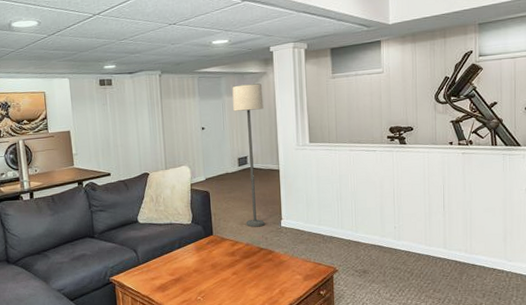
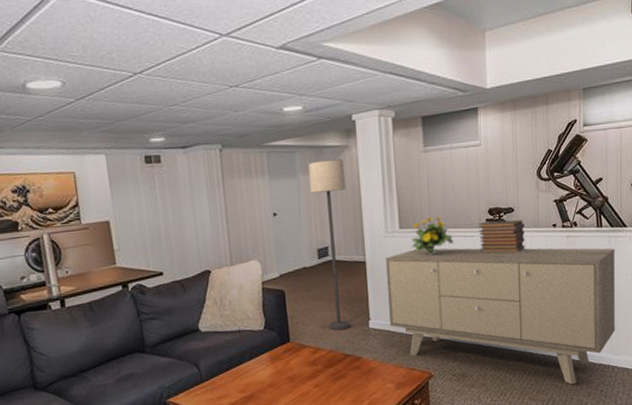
sideboard: none [296,160,510,286] -> present [385,248,616,384]
flowering plant: none [319,133,357,166] -> present [411,216,453,255]
book stack: none [381,137,423,166] -> present [479,219,525,253]

